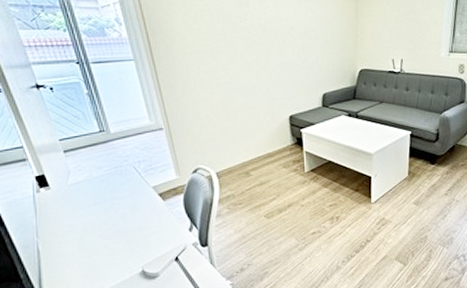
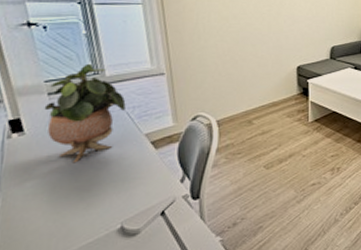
potted plant: none [62,121,132,213] -> present [44,63,126,162]

